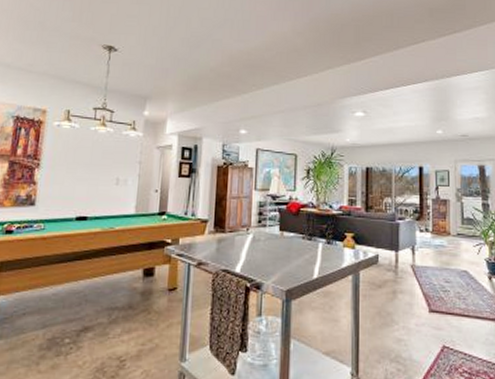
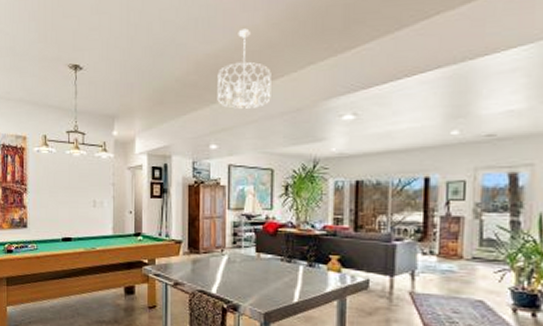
chandelier: none [248,33,297,100] -> present [217,28,271,109]

